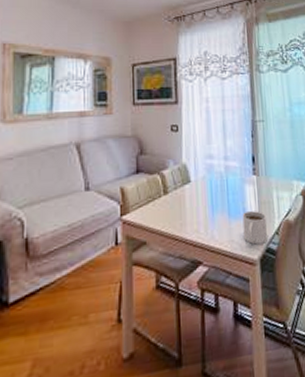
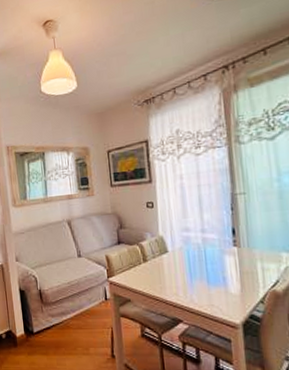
mug: present [242,211,267,245] -> none [222,280,251,311]

